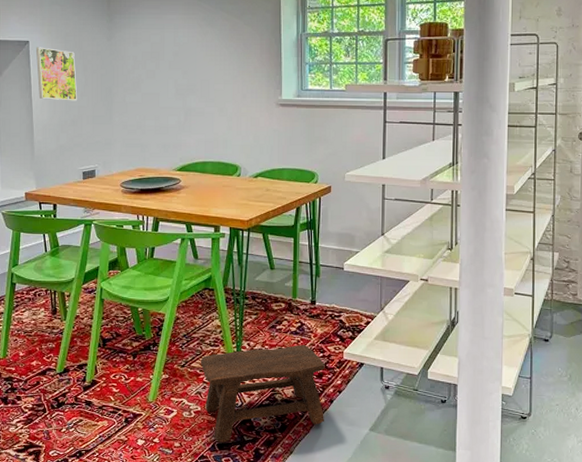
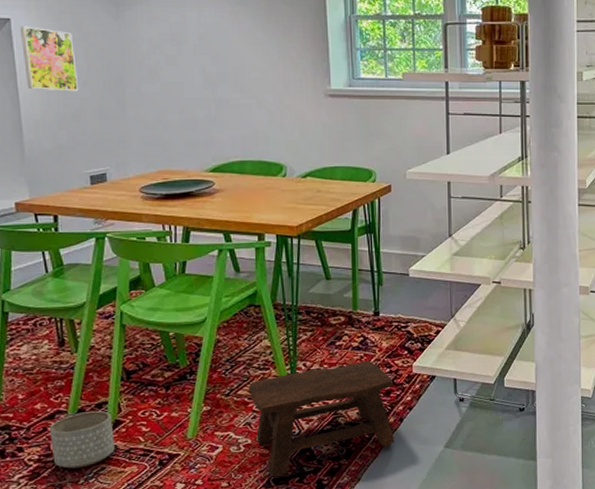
planter: none [42,370,91,418] -> present [50,410,115,469]

